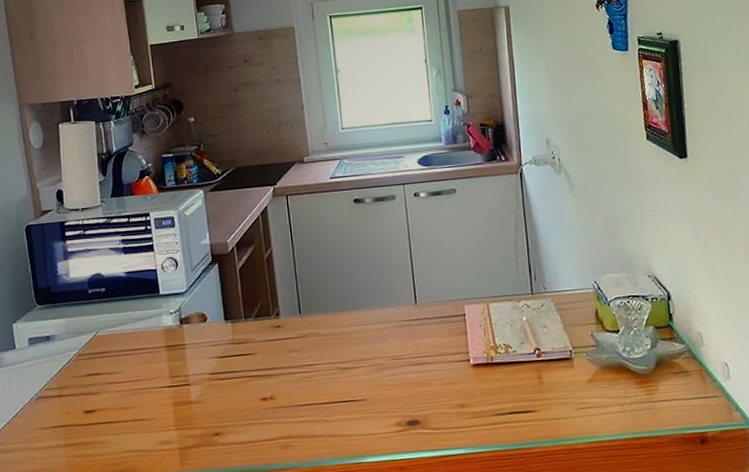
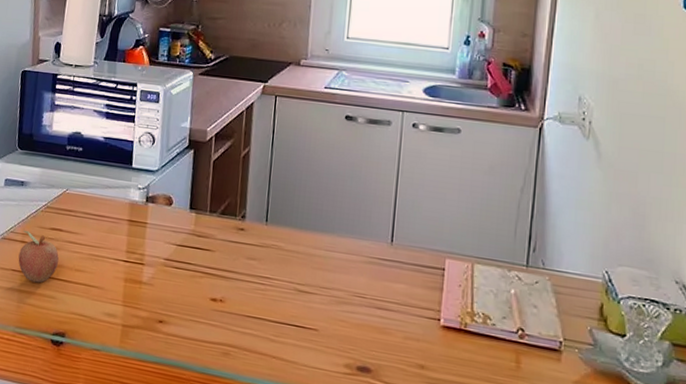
fruit: none [58,384,102,433] -> present [18,231,59,283]

